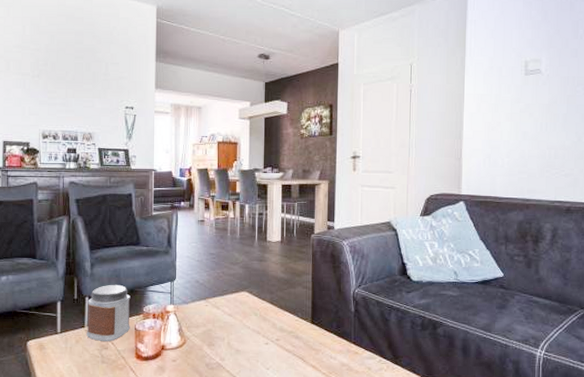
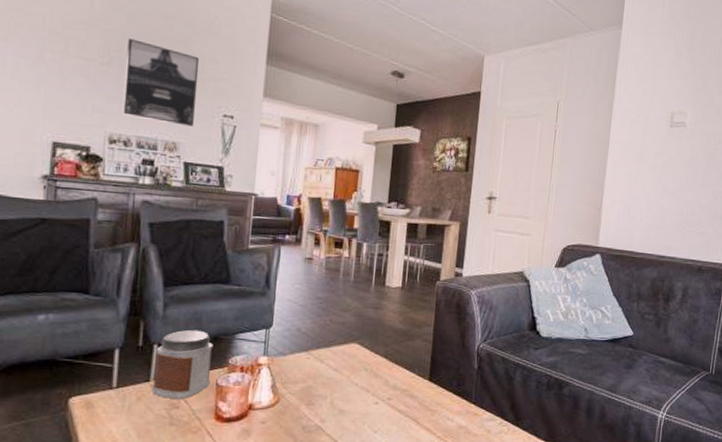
wall art: none [50,54,105,119] -> present [121,38,200,127]

